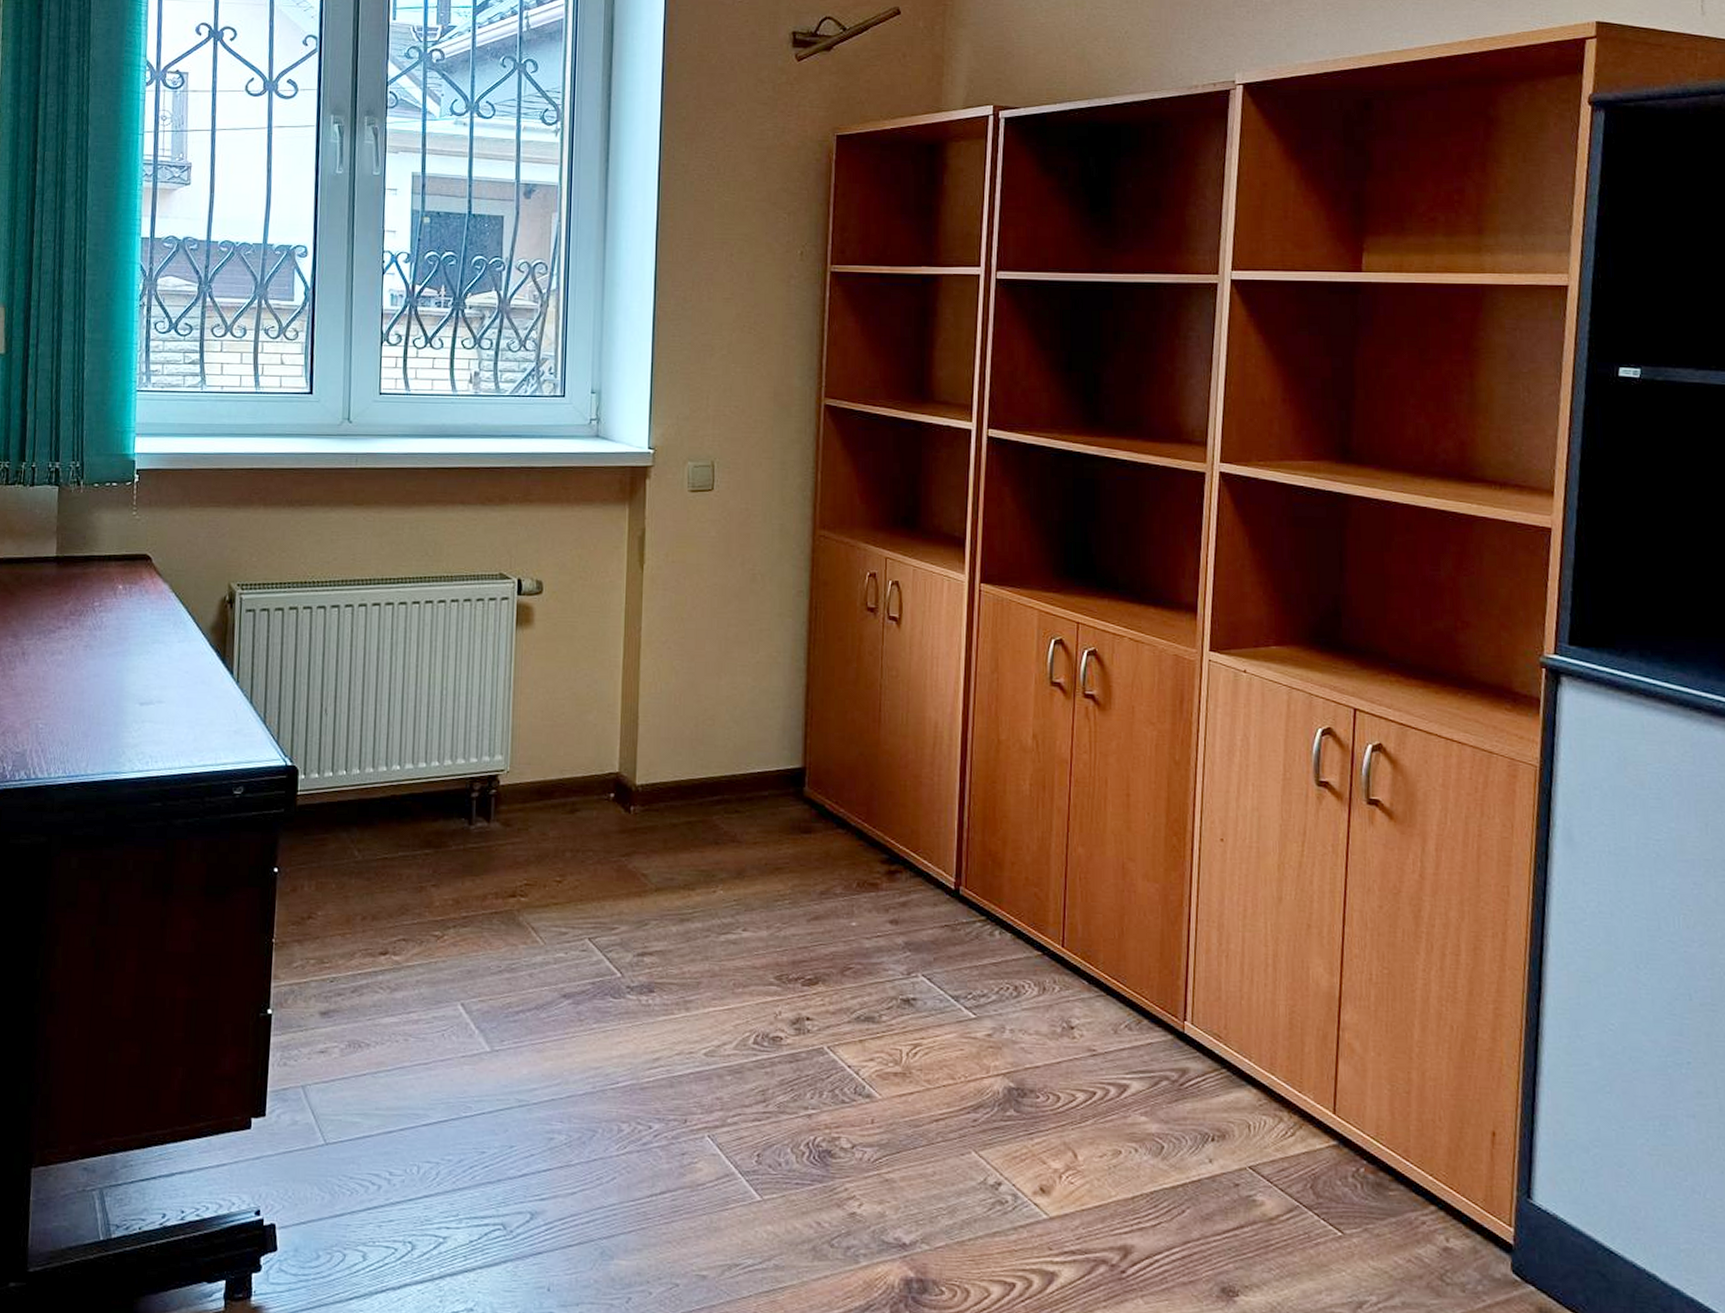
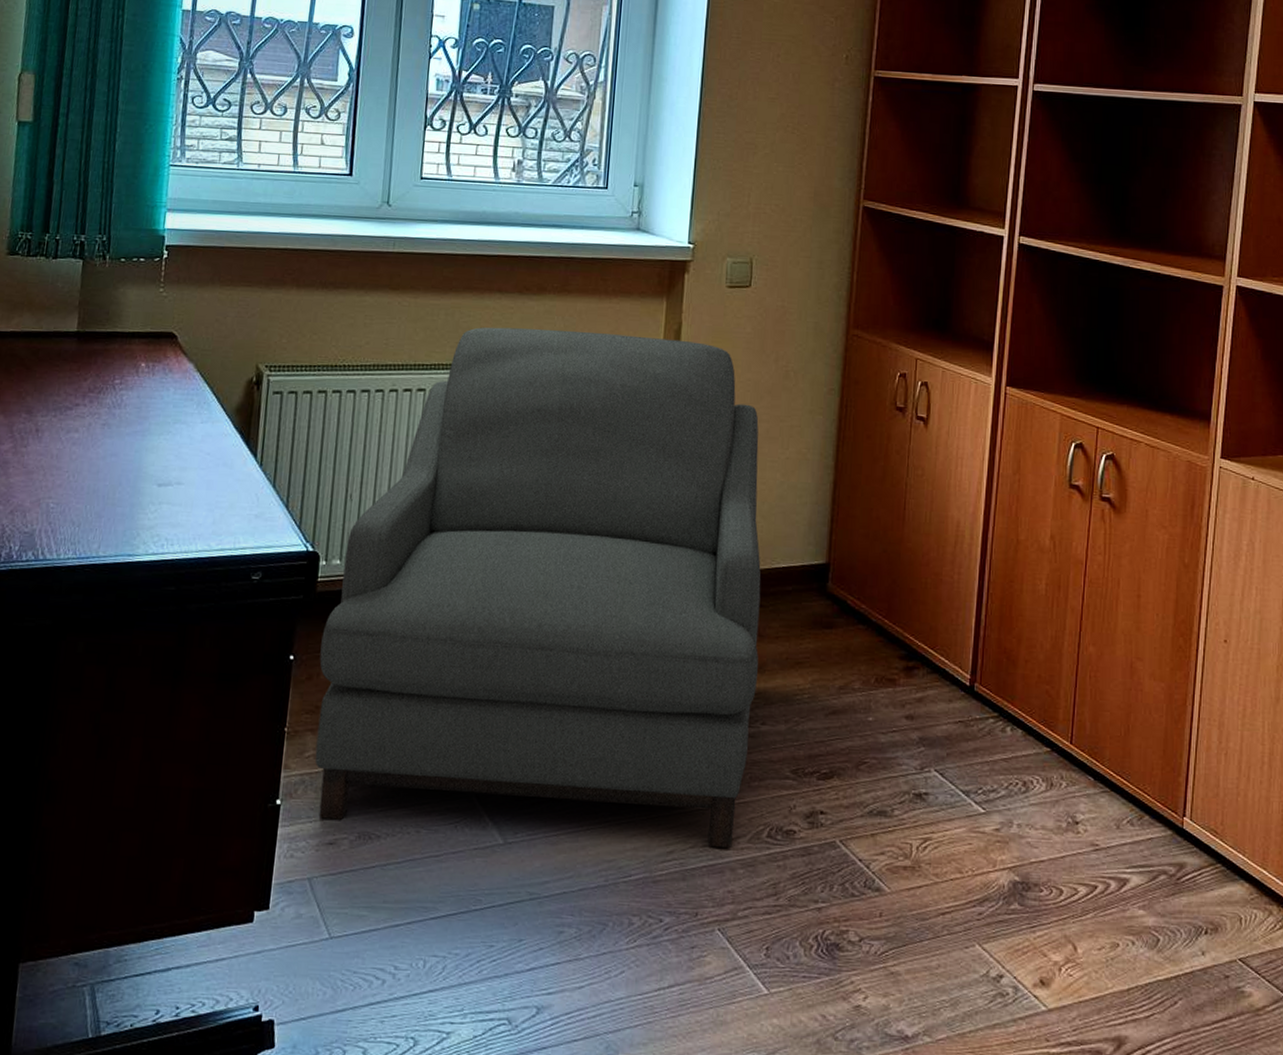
chair: none [303,539,738,1054] -> present [314,327,761,847]

